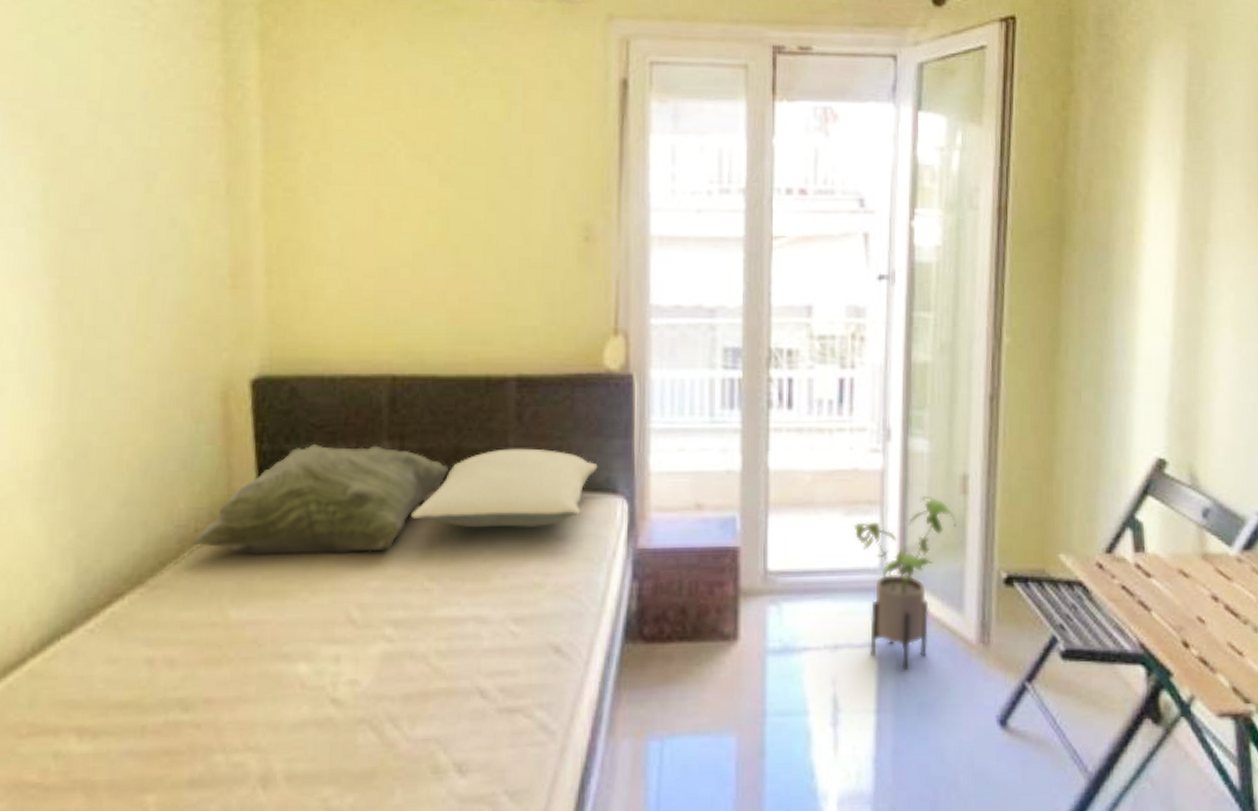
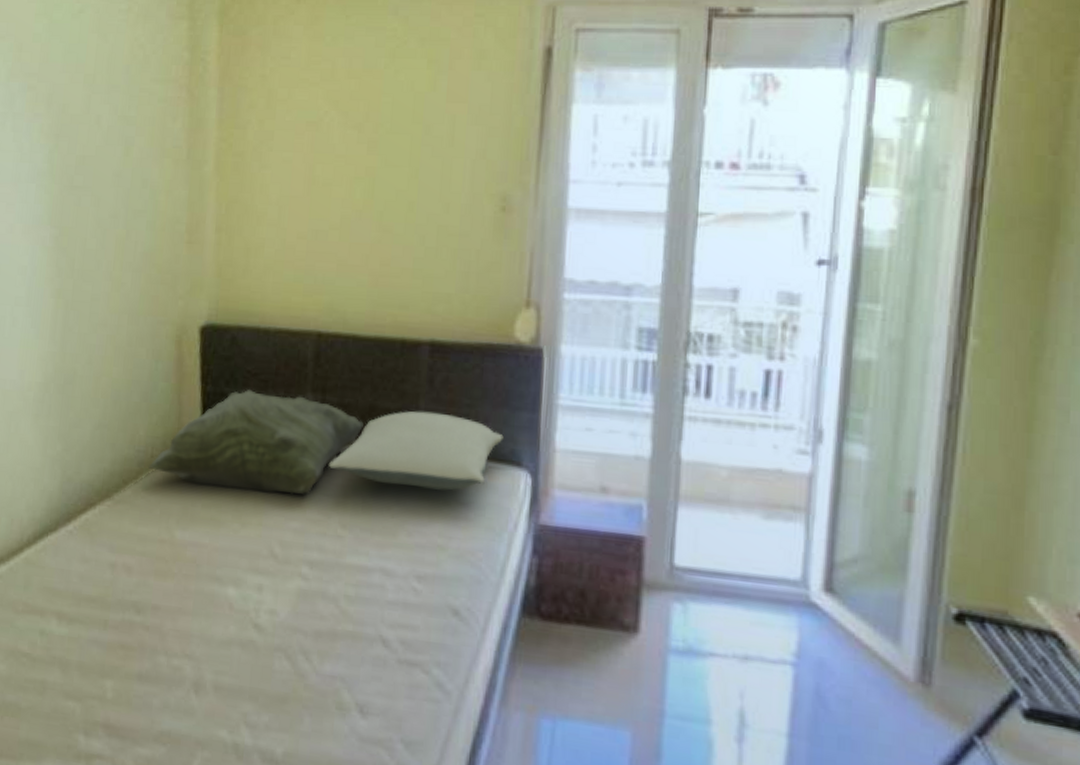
house plant: present [853,496,957,670] -> none [773,509,897,697]

